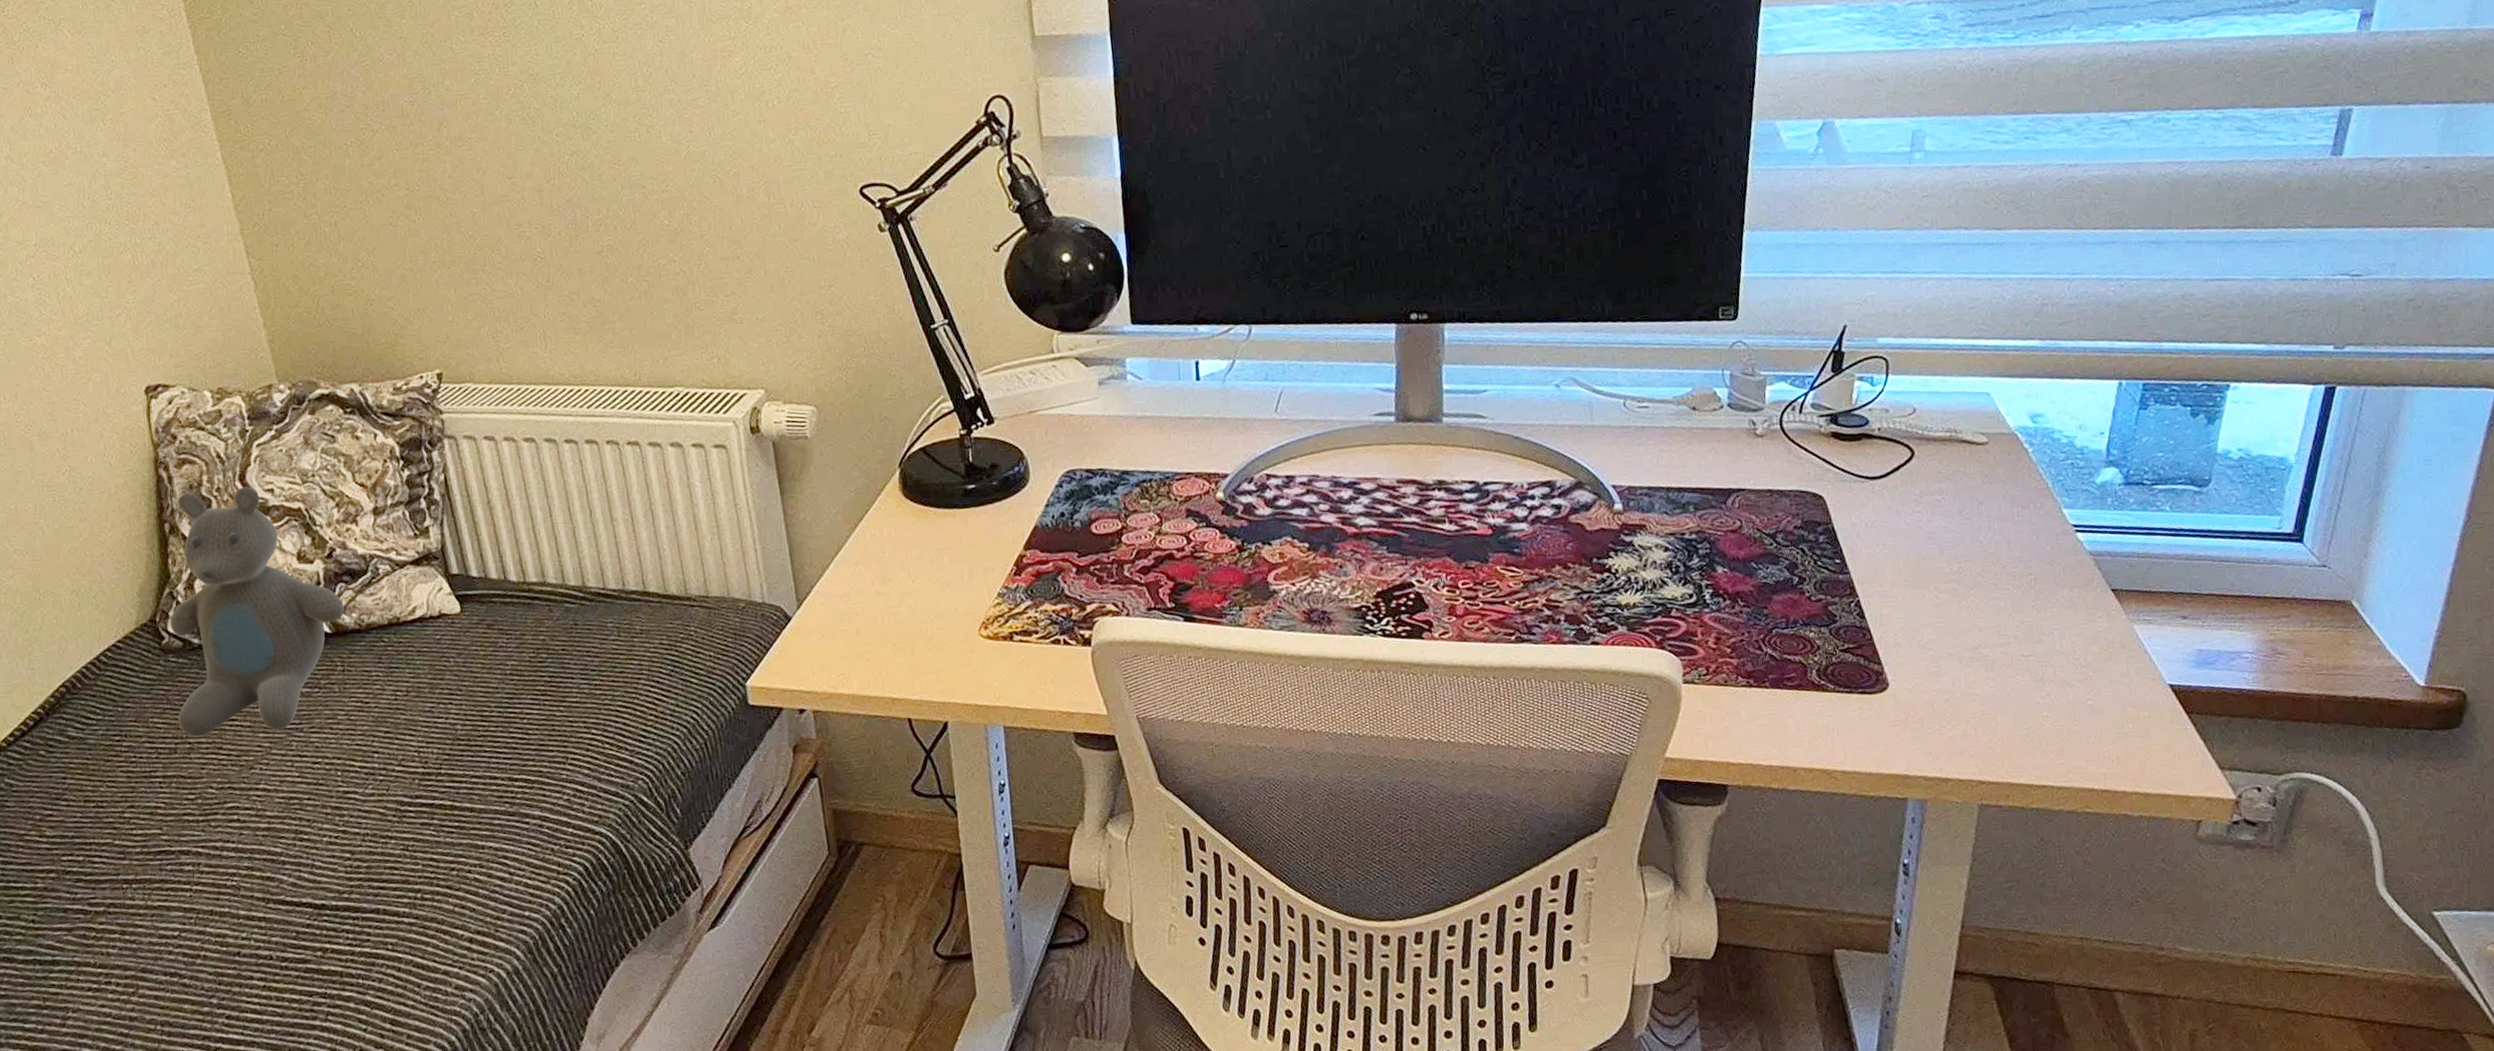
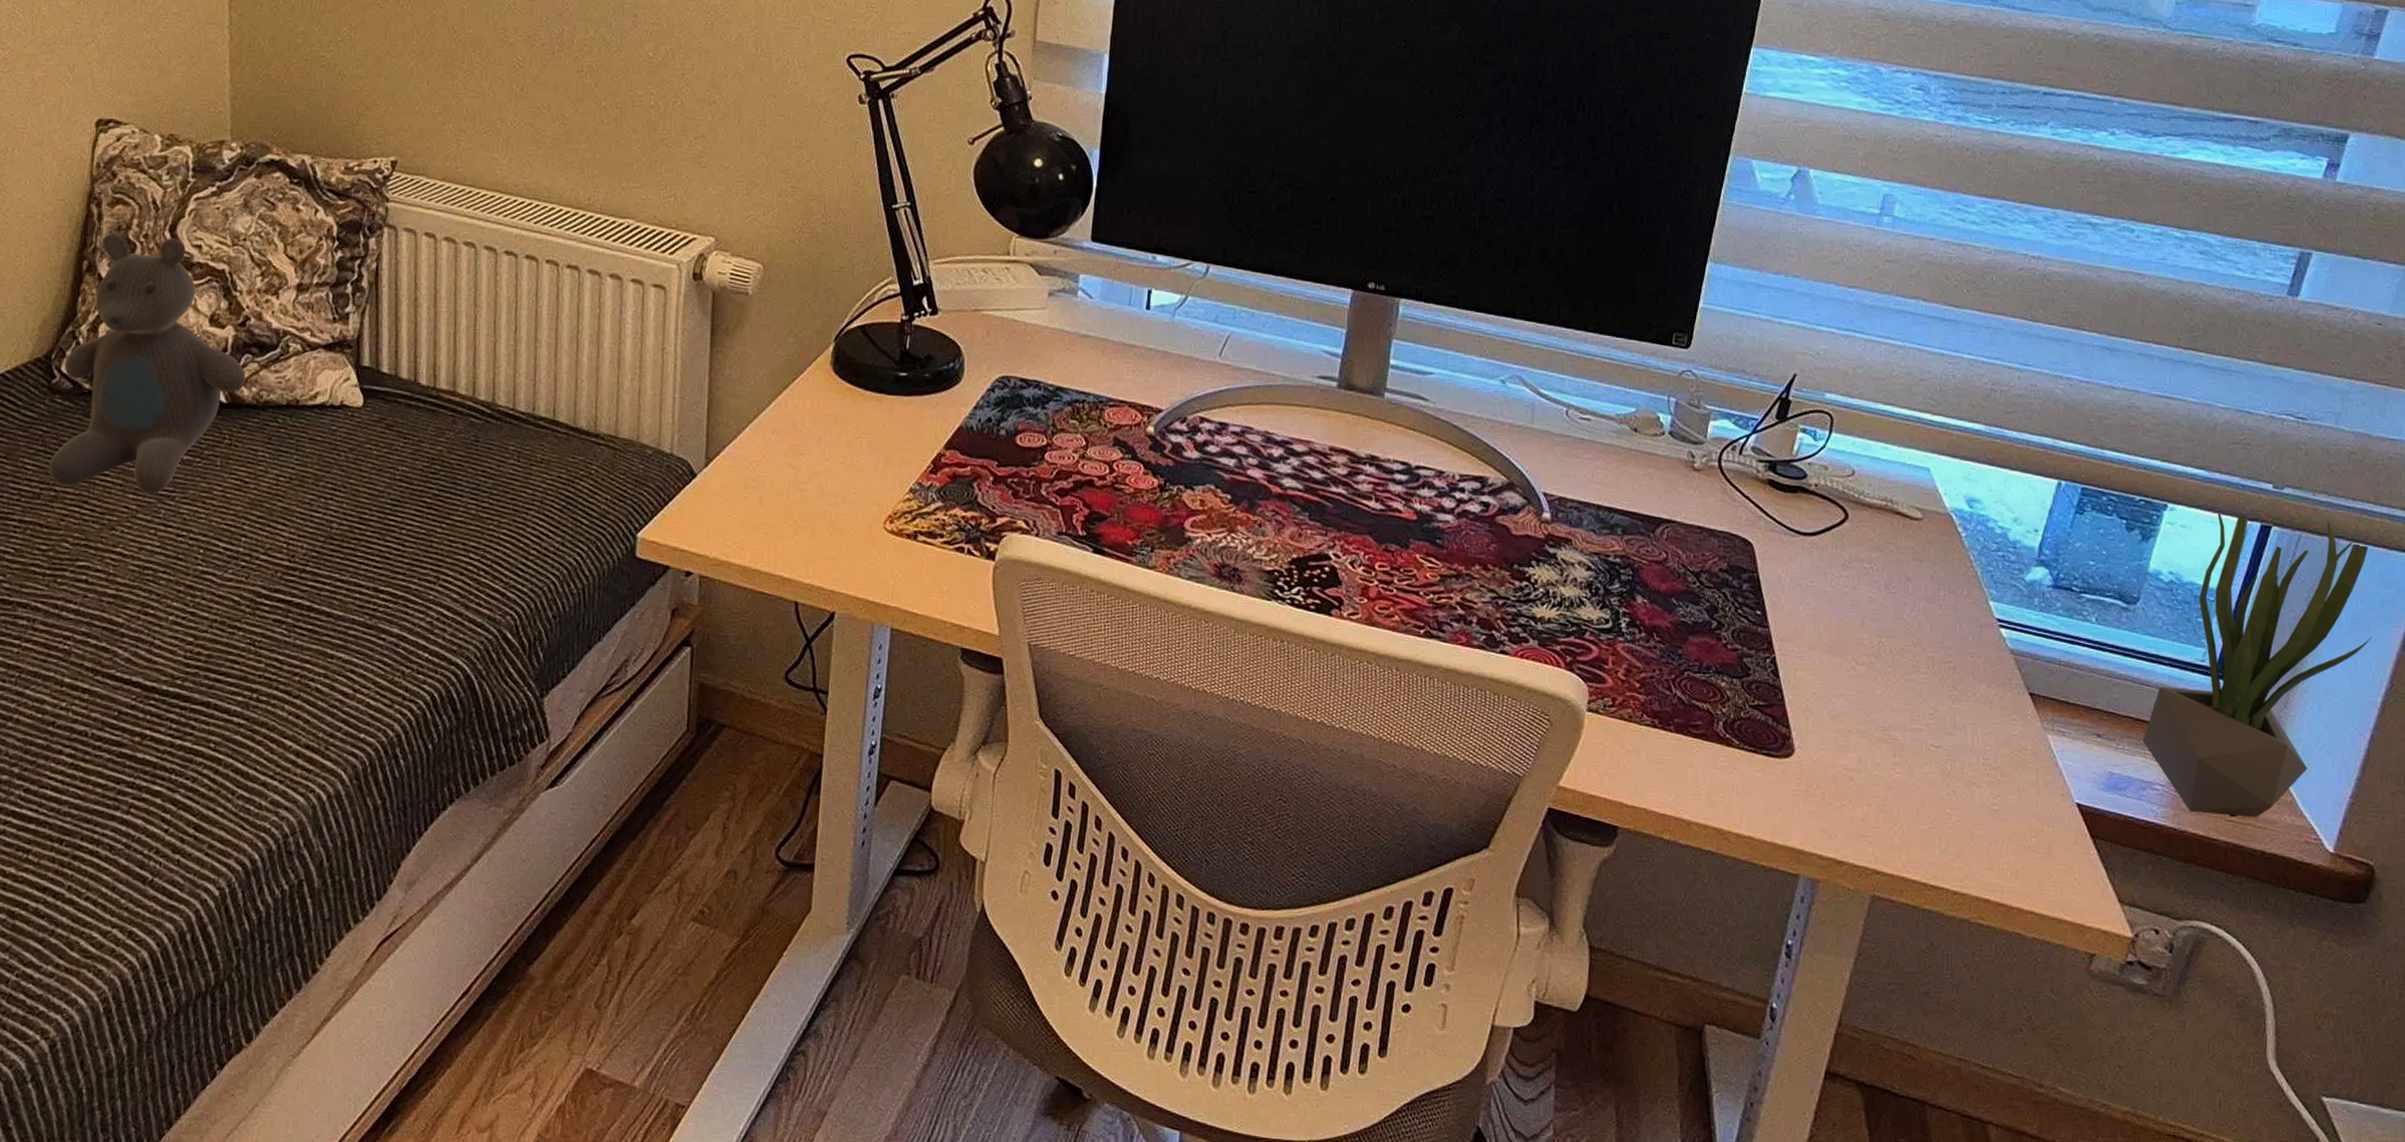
potted plant: none [2227,371,2446,673] -> present [2142,512,2372,818]

